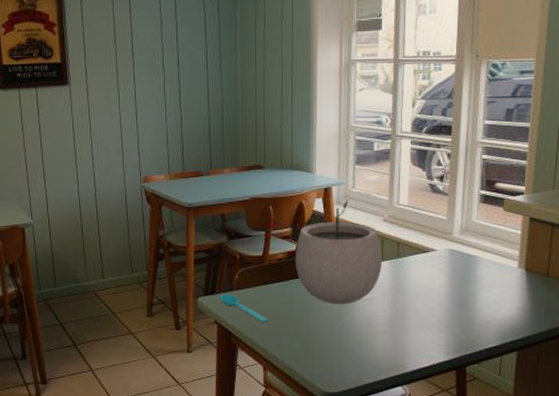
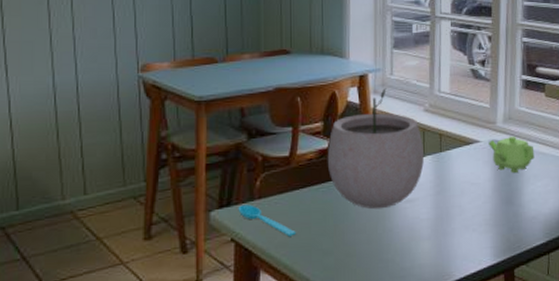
teapot: none [444,246,490,280] -> present [488,136,535,173]

